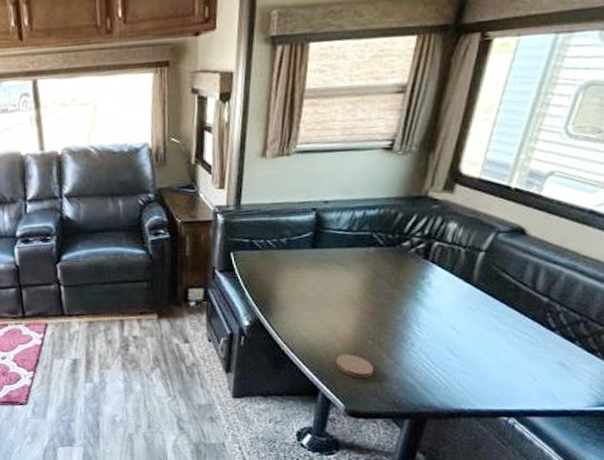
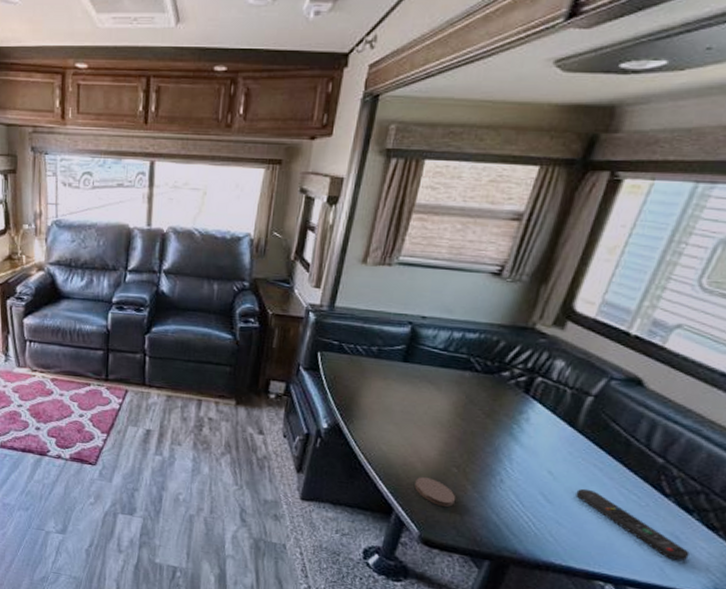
remote control: none [477,337,575,385] -> present [576,488,690,561]

